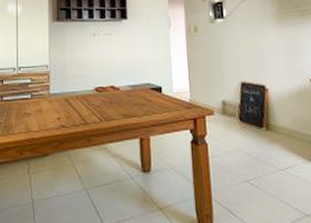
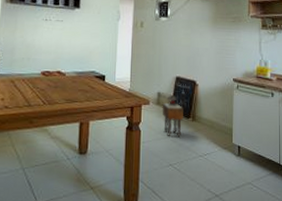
stool: none [228,103,256,150] -> present [162,95,183,138]

